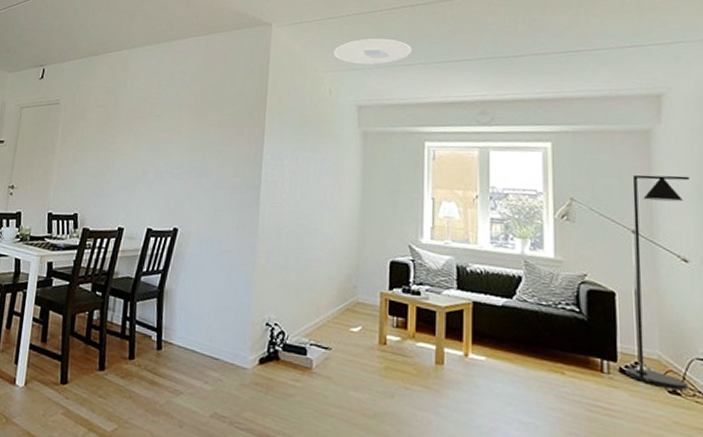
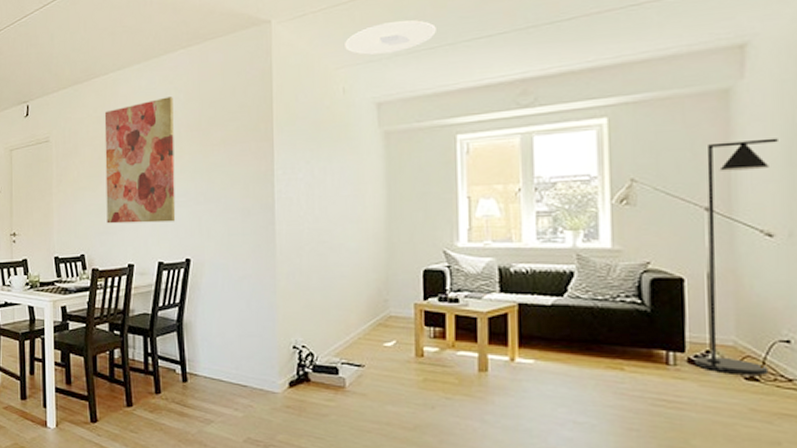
wall art: none [103,77,178,192] -> present [104,97,176,224]

